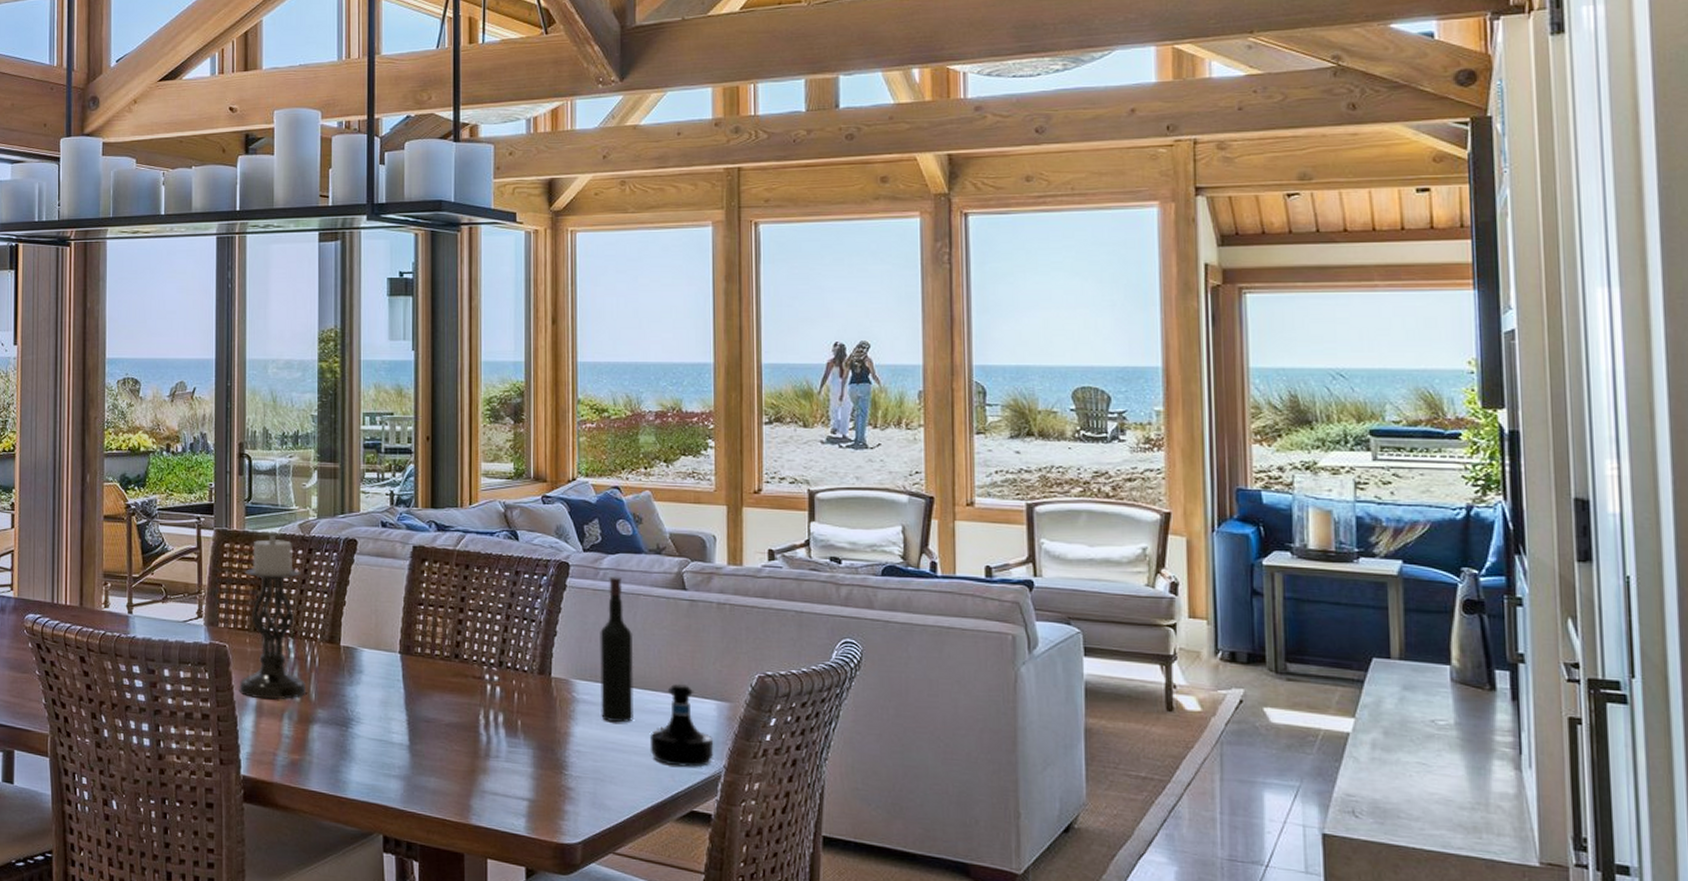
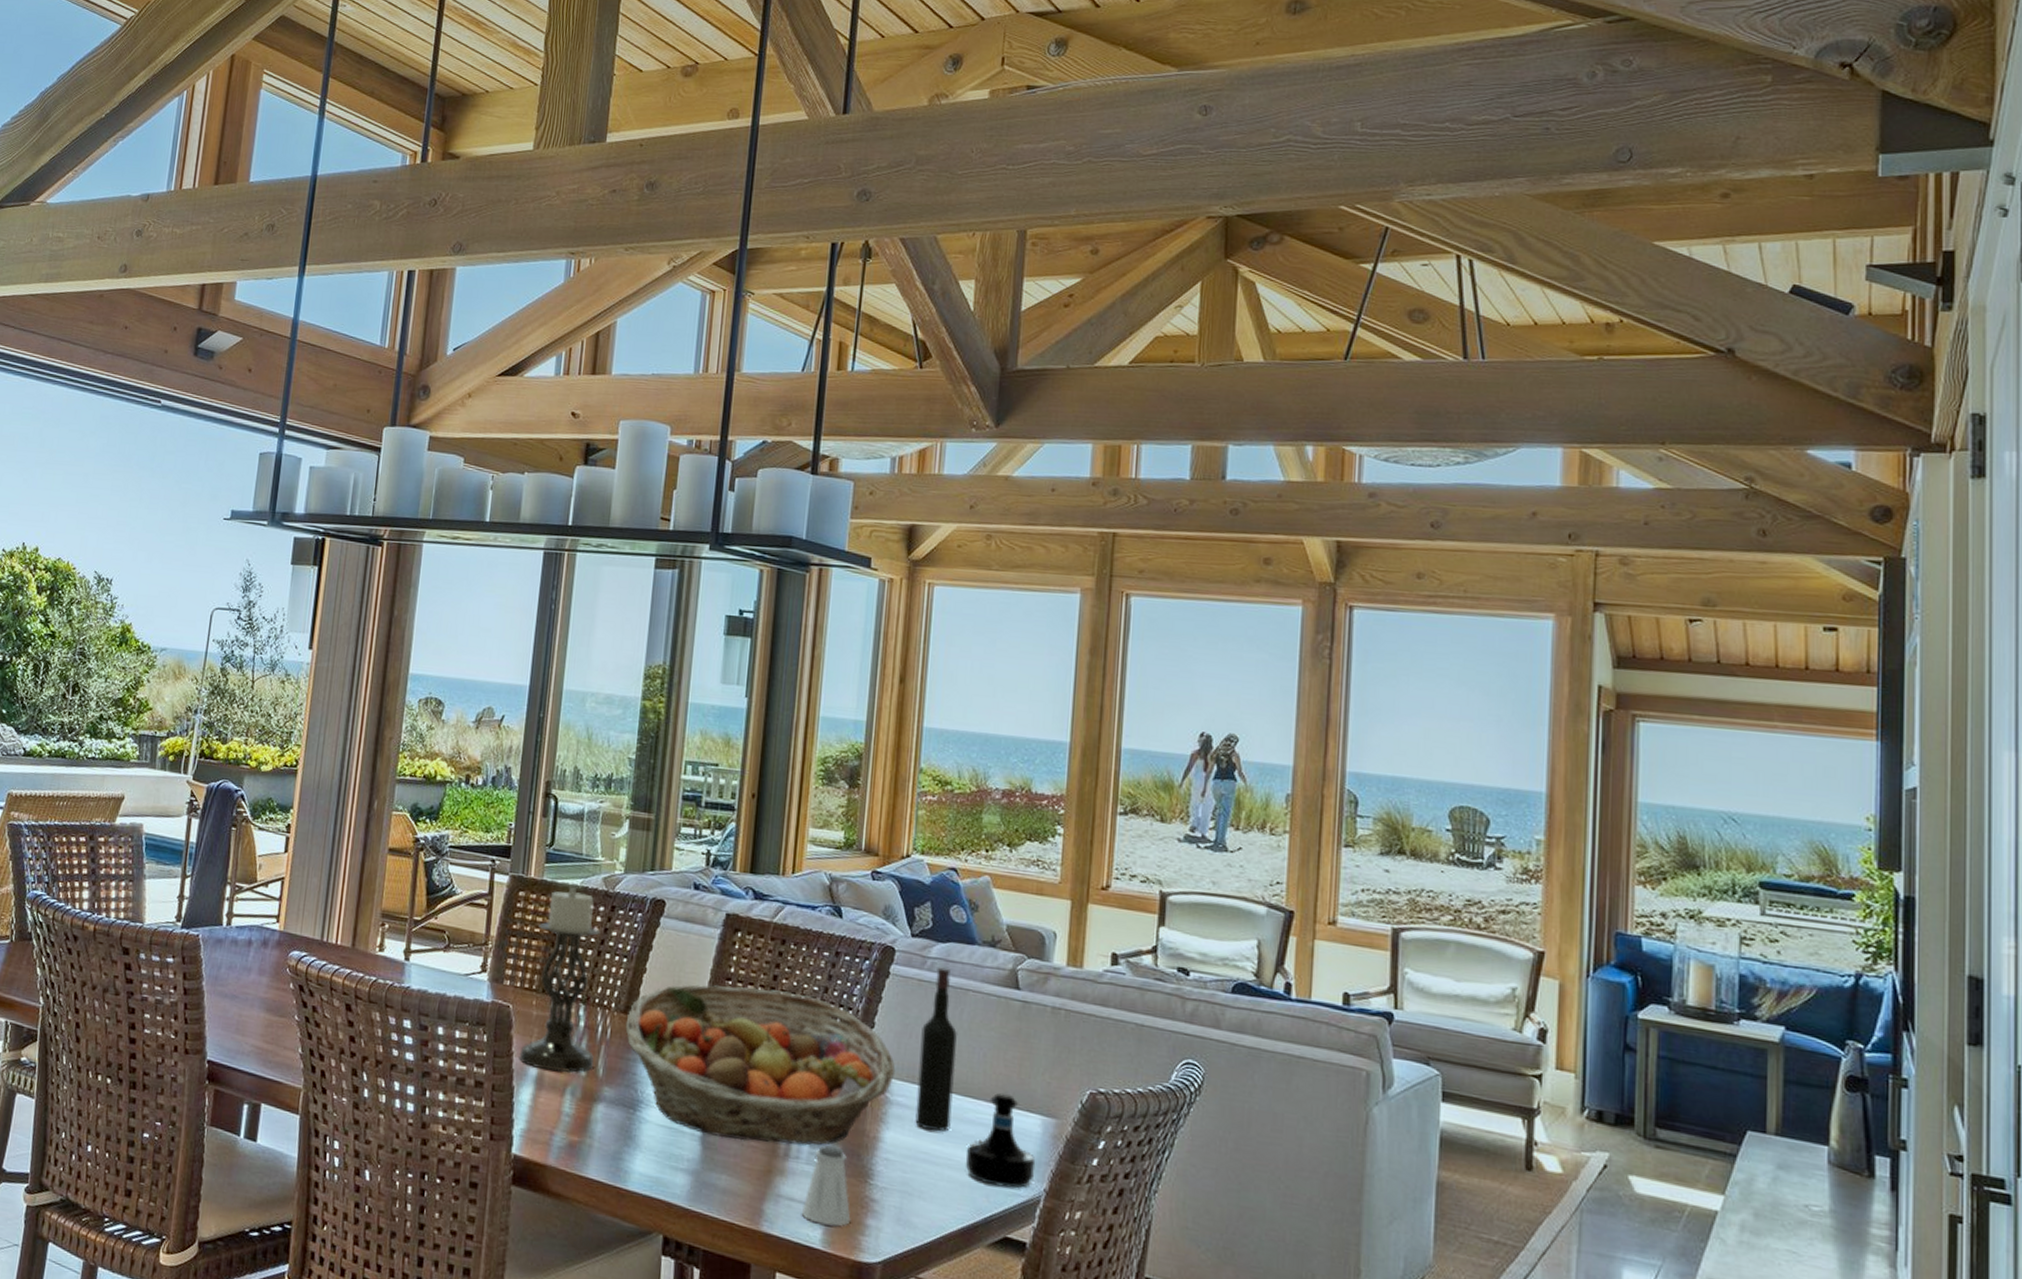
fruit basket: none [331,609,580,746] -> present [625,984,896,1146]
saltshaker: none [505,744,551,814] -> present [801,1145,851,1226]

